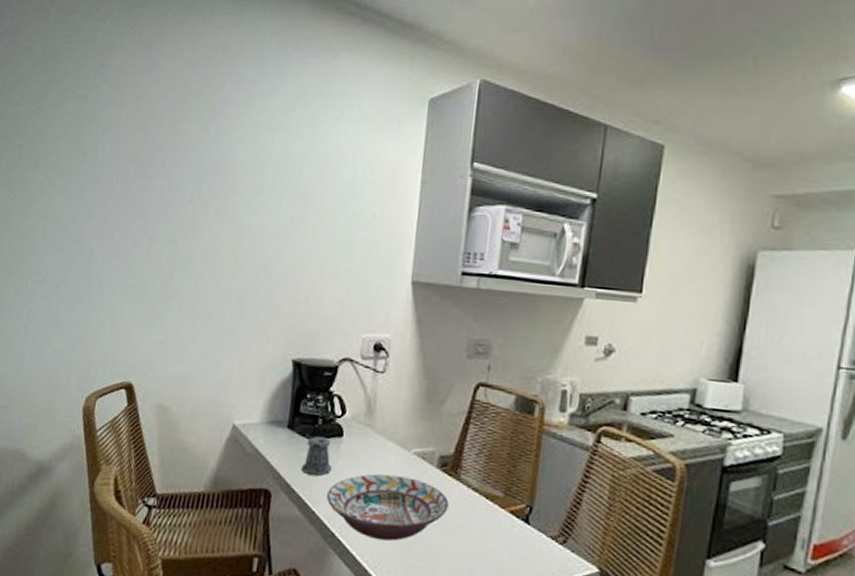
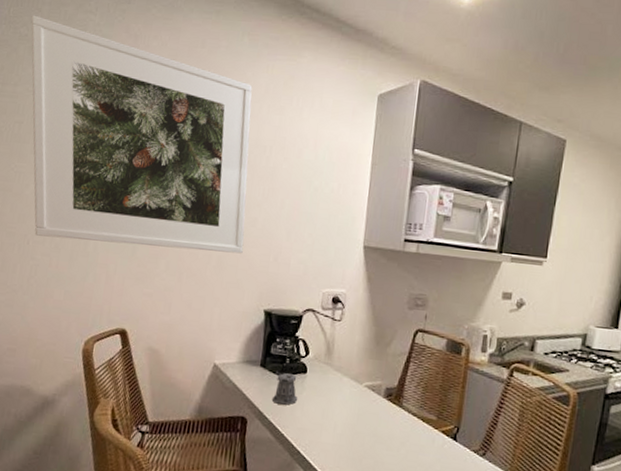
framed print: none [33,26,281,293] -> present [31,15,253,254]
decorative bowl: present [326,473,449,541] -> none [293,403,393,457]

